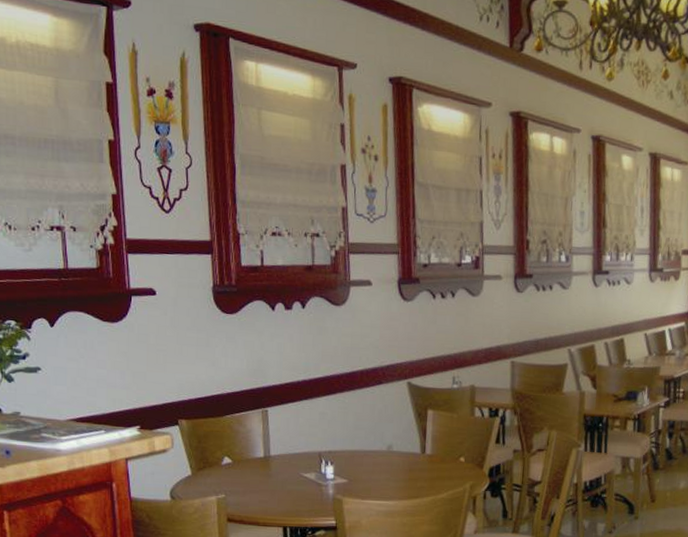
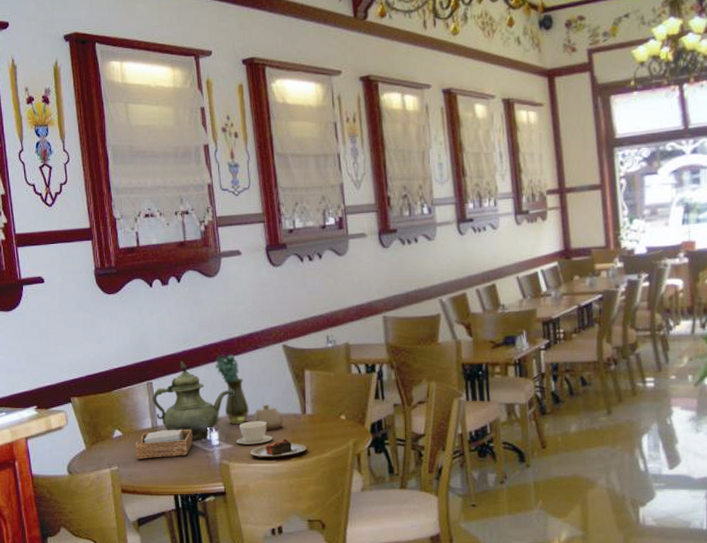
napkin holder: none [245,460,307,489] -> present [135,429,193,459]
teapot: none [266,390,354,472] -> present [152,361,234,440]
vase: none [336,384,368,459] -> present [215,352,249,424]
teacup: none [351,457,389,481] -> present [235,421,272,445]
cake slice: none [365,477,424,496] -> present [250,438,308,459]
sugar bowl: none [369,441,402,468] -> present [252,404,283,431]

